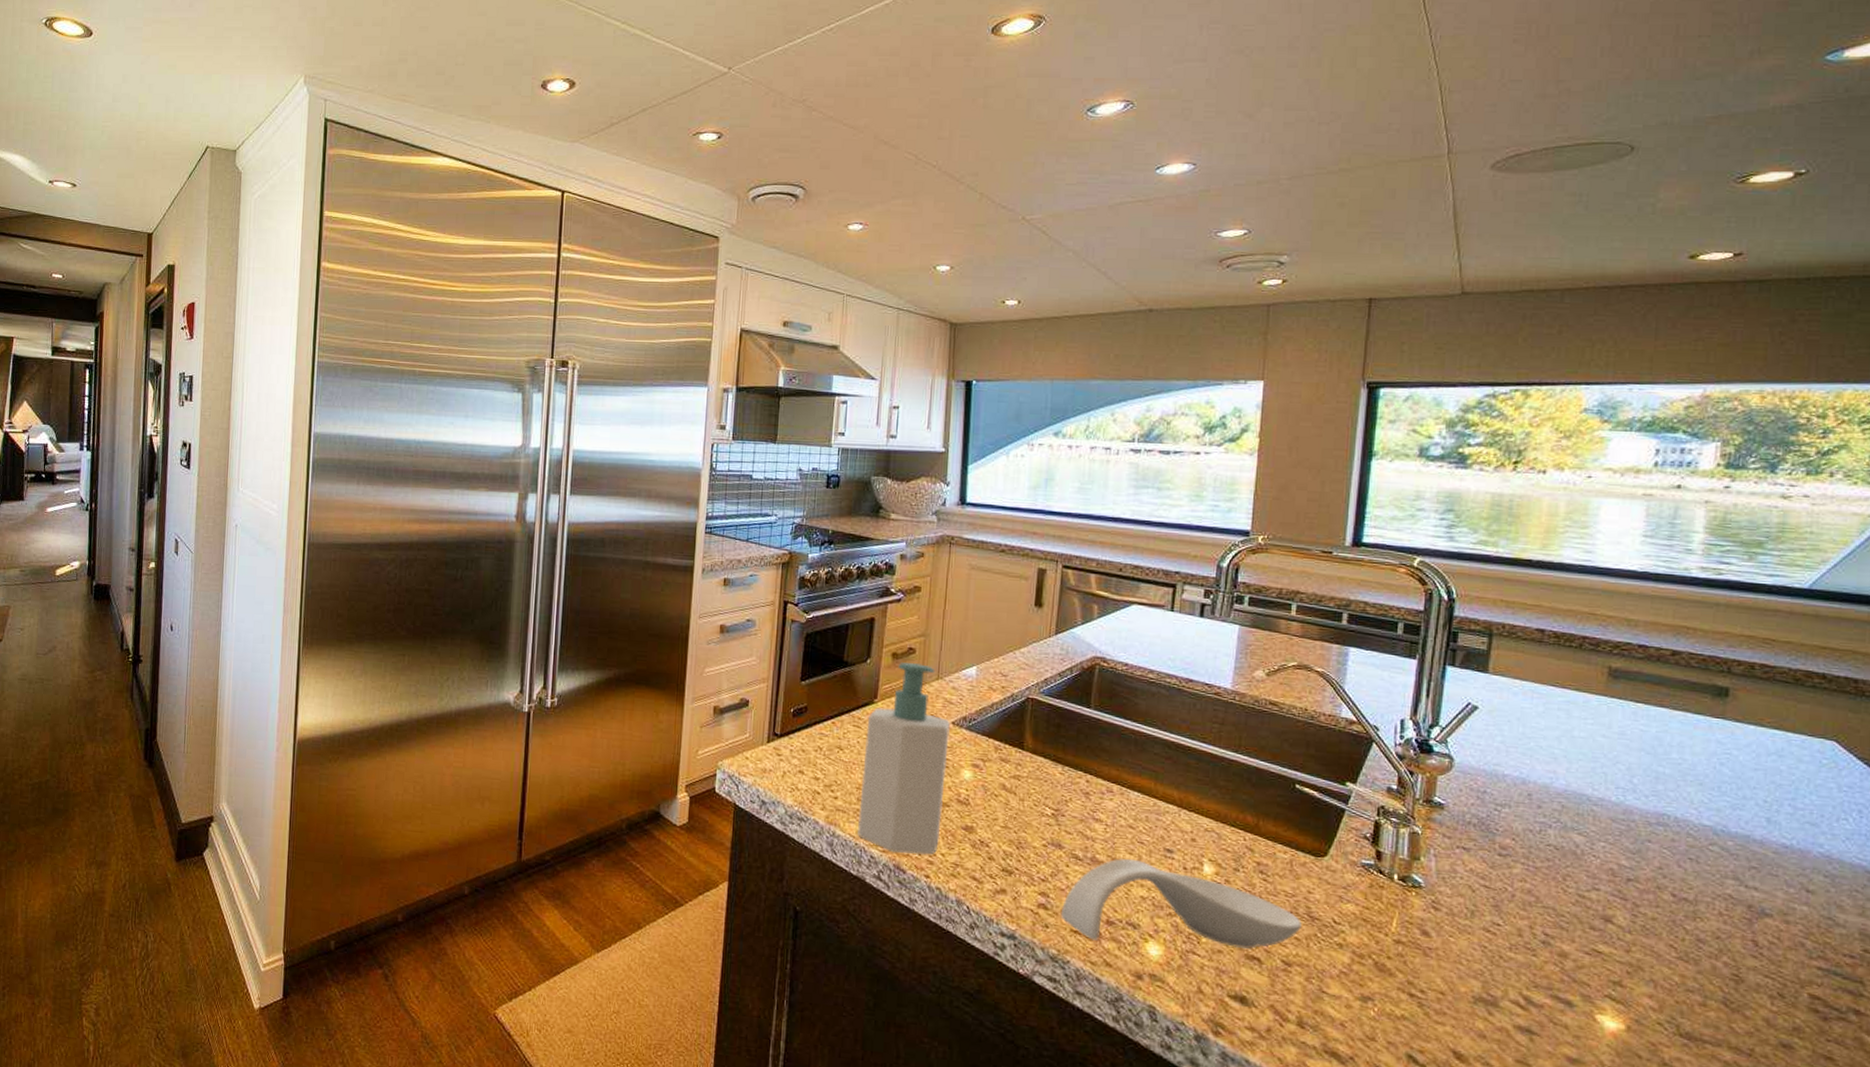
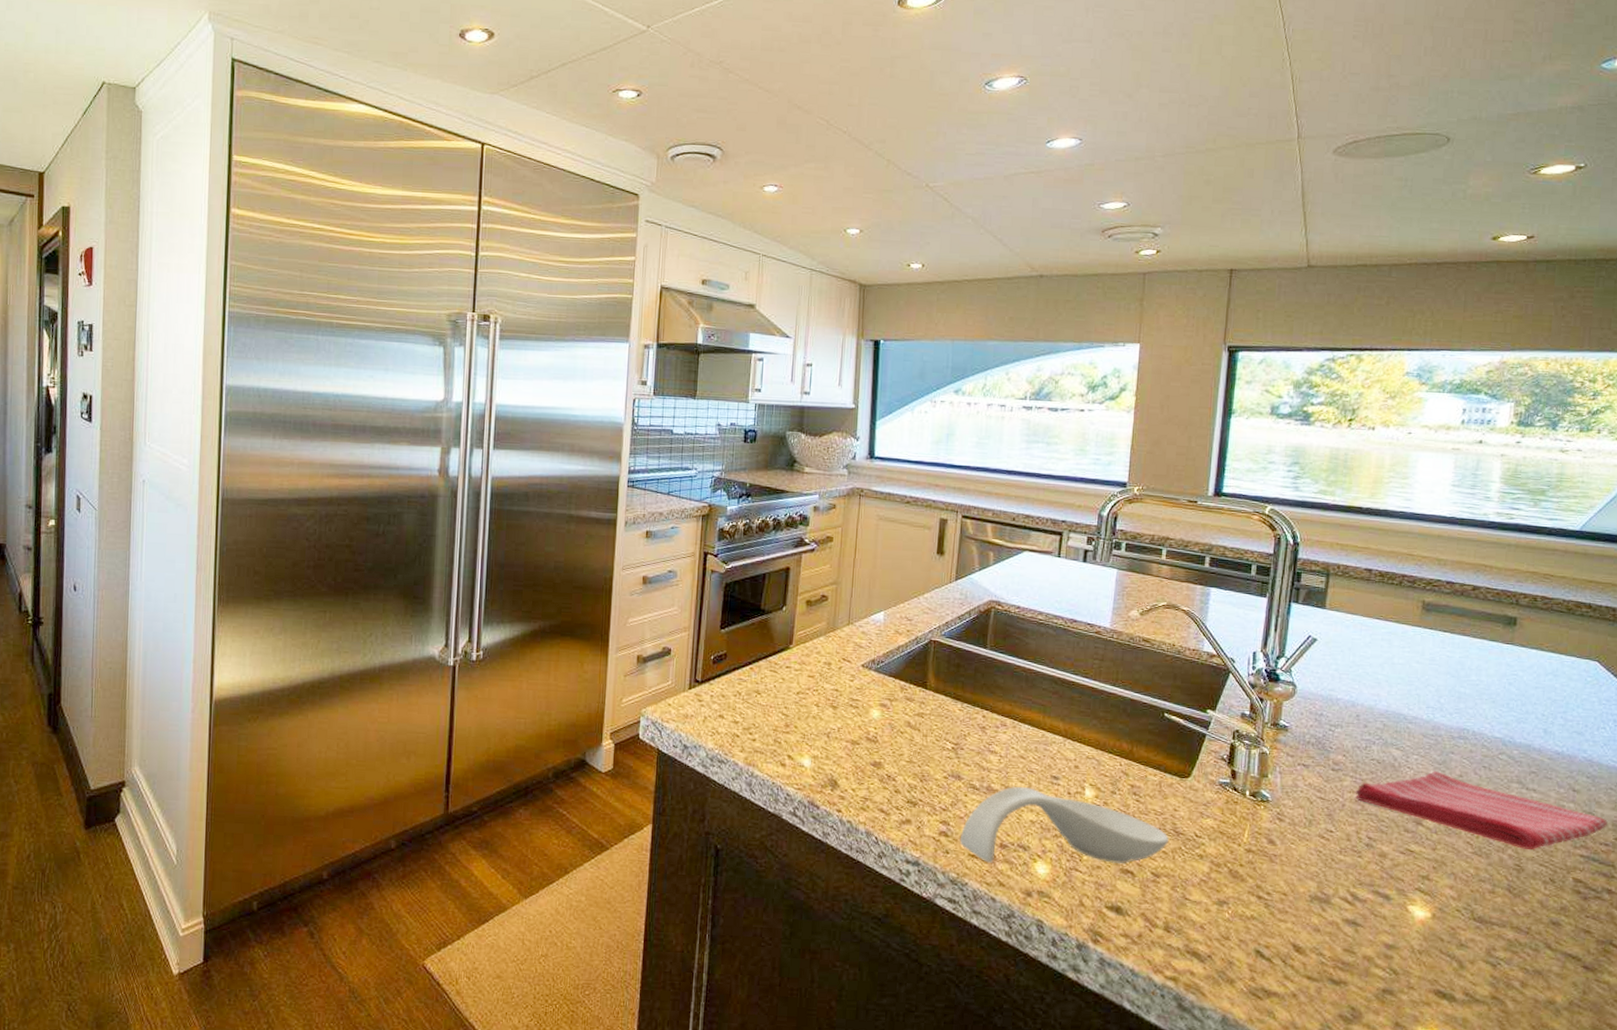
soap bottle: present [857,662,950,855] -> none [774,609,860,791]
dish towel: none [1527,860,1853,958] -> present [1355,770,1608,849]

